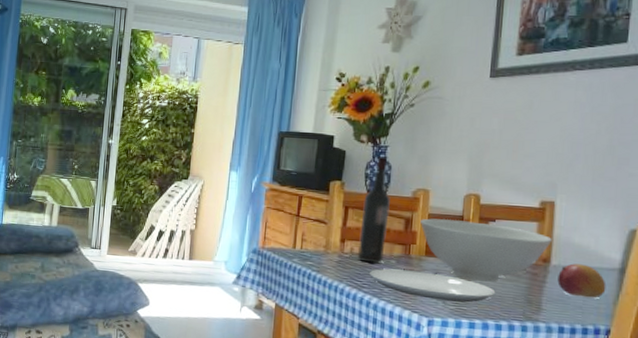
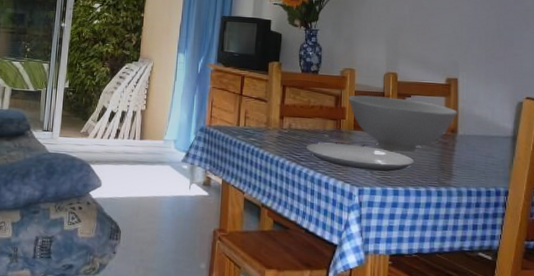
wine bottle: present [358,156,390,264] -> none [296,39,322,138]
fruit: present [557,263,607,299] -> none [464,133,503,164]

